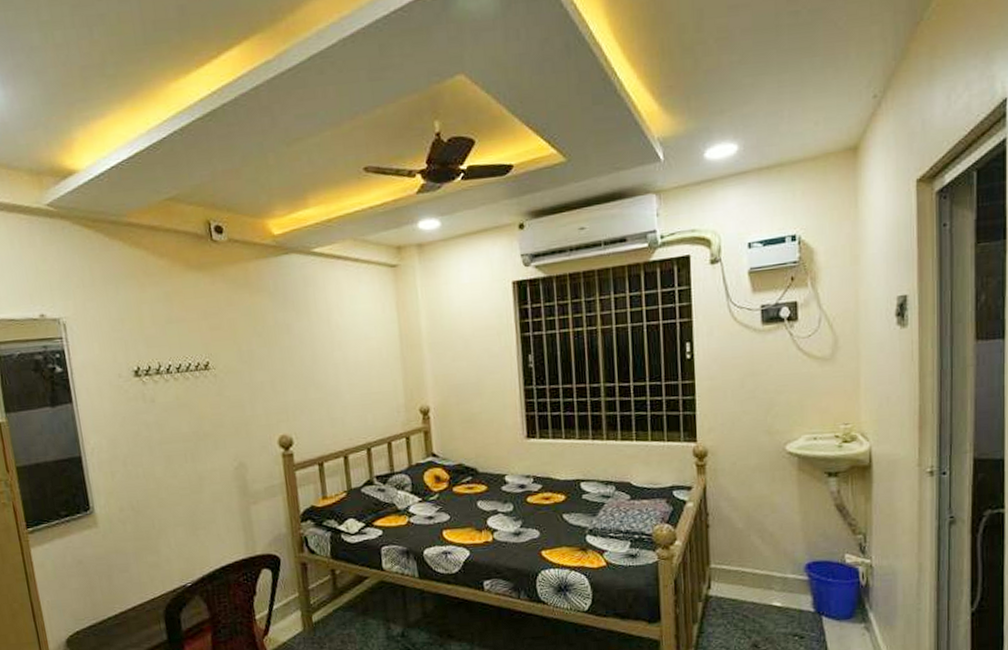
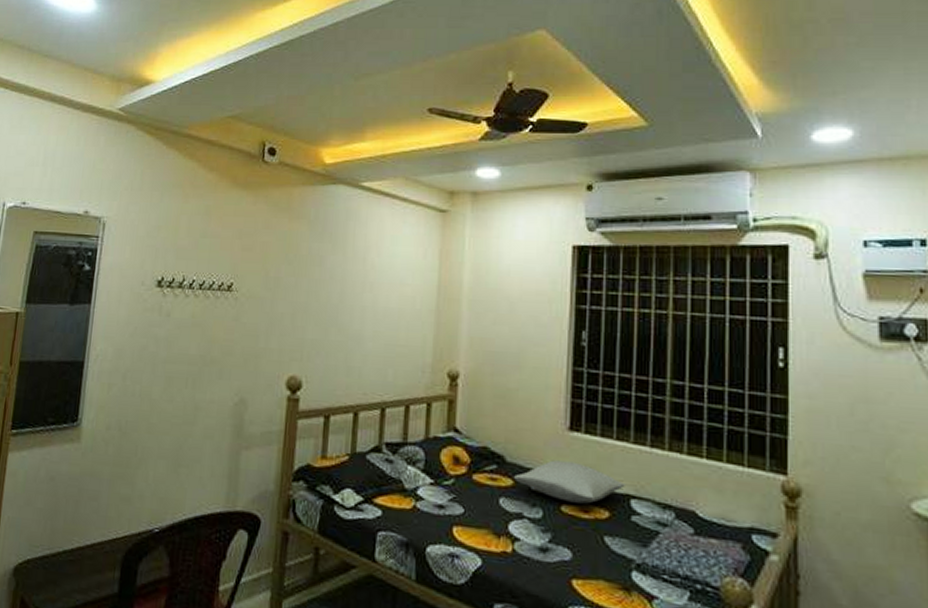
pillow: none [486,462,575,495] -> present [513,460,625,504]

